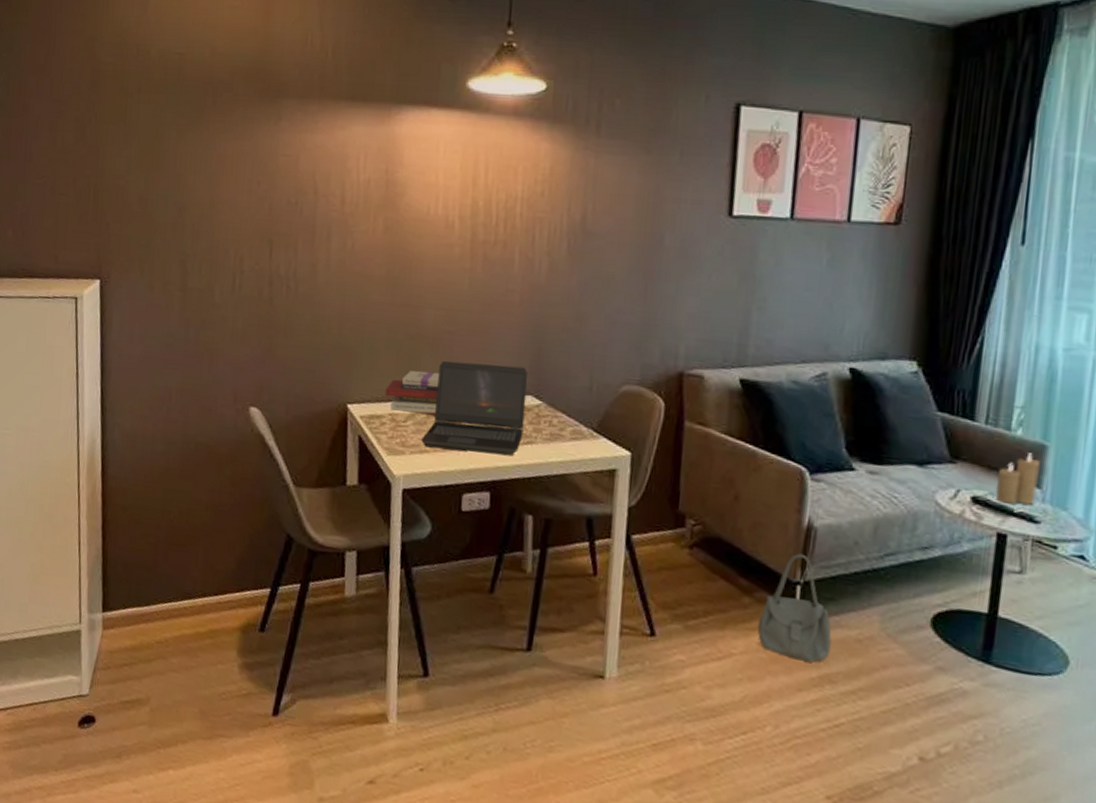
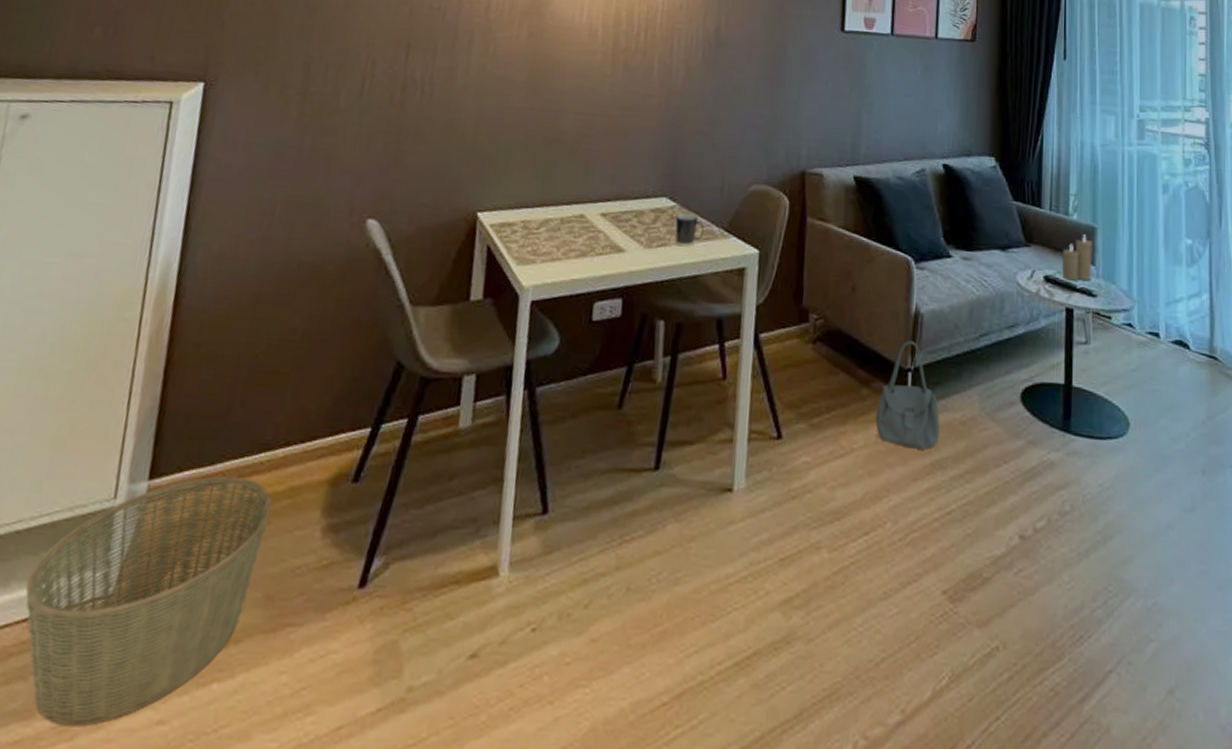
basket: none [28,614,198,785] -> present [25,476,273,727]
books: present [385,370,440,415] -> none [518,175,577,221]
laptop computer: present [421,360,528,455] -> none [554,164,664,259]
mug: none [541,411,573,446] -> present [675,212,705,247]

